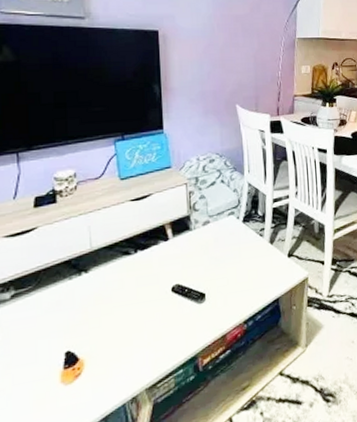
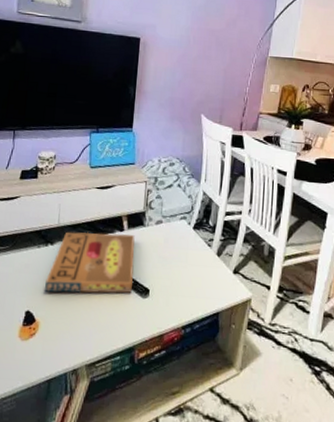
pizza box: none [85,242,186,326] -> present [45,232,135,294]

